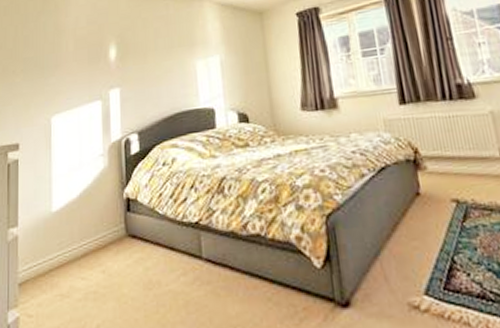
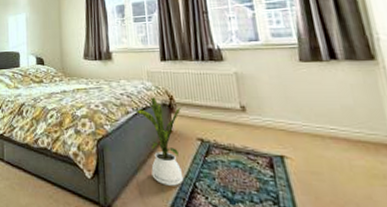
house plant: none [372,152,439,265] -> present [135,97,184,186]

